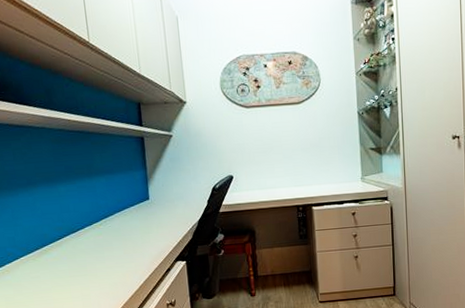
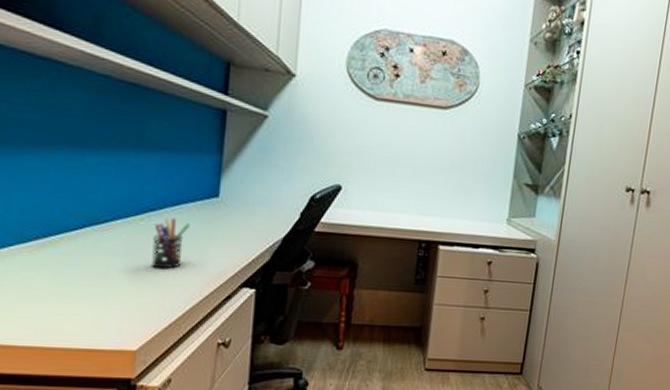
pen holder: none [110,220,134,257] -> present [152,218,191,269]

